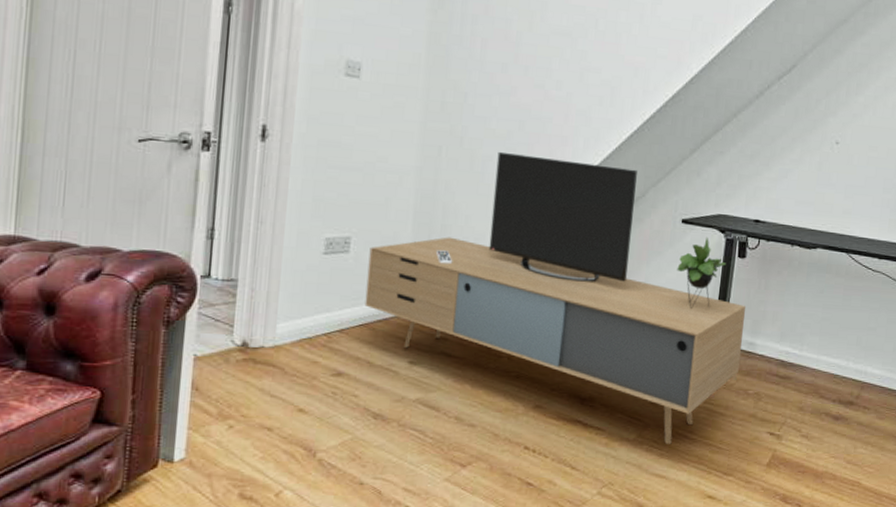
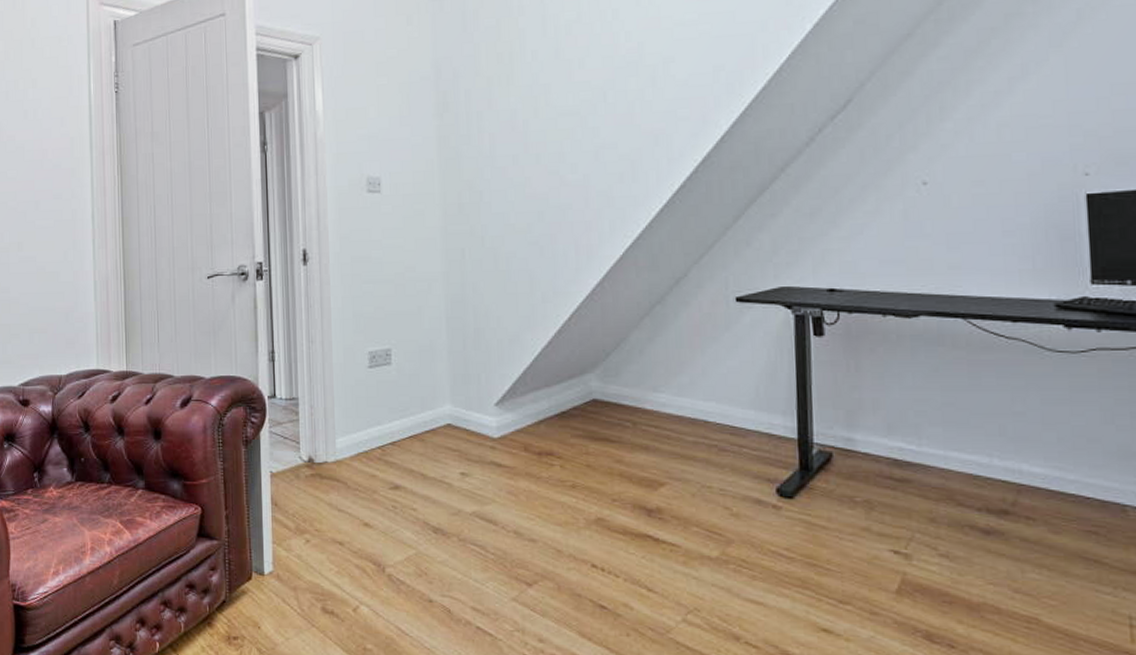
media console: present [364,151,747,444] -> none [409,246,838,564]

